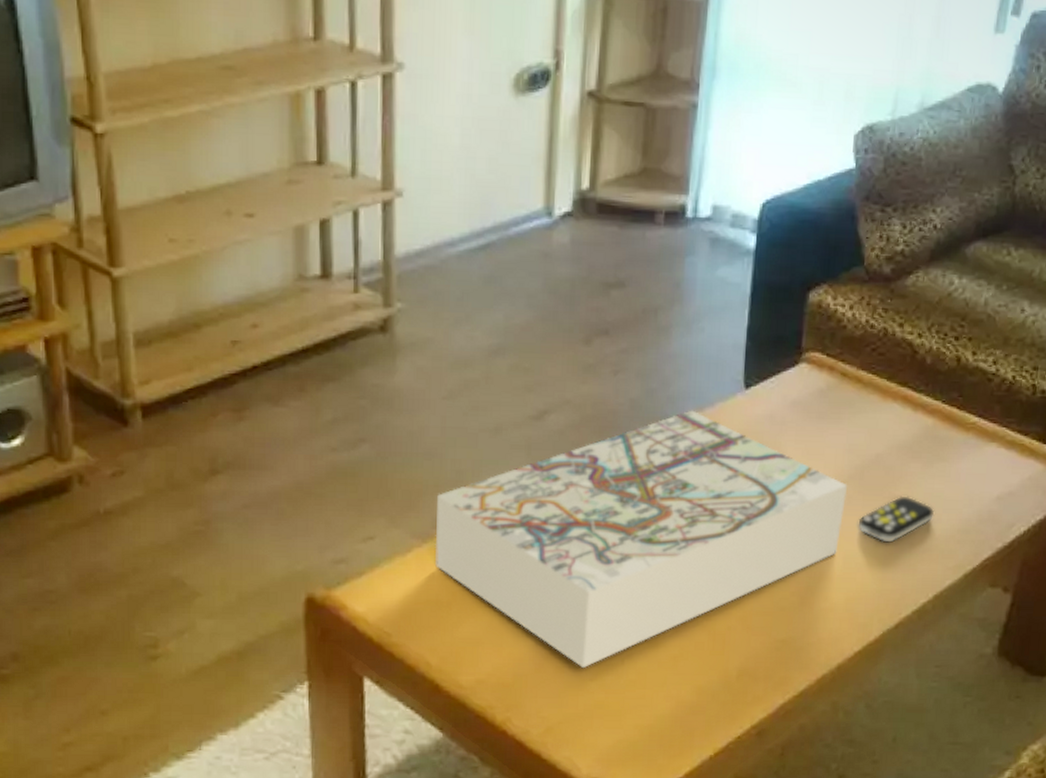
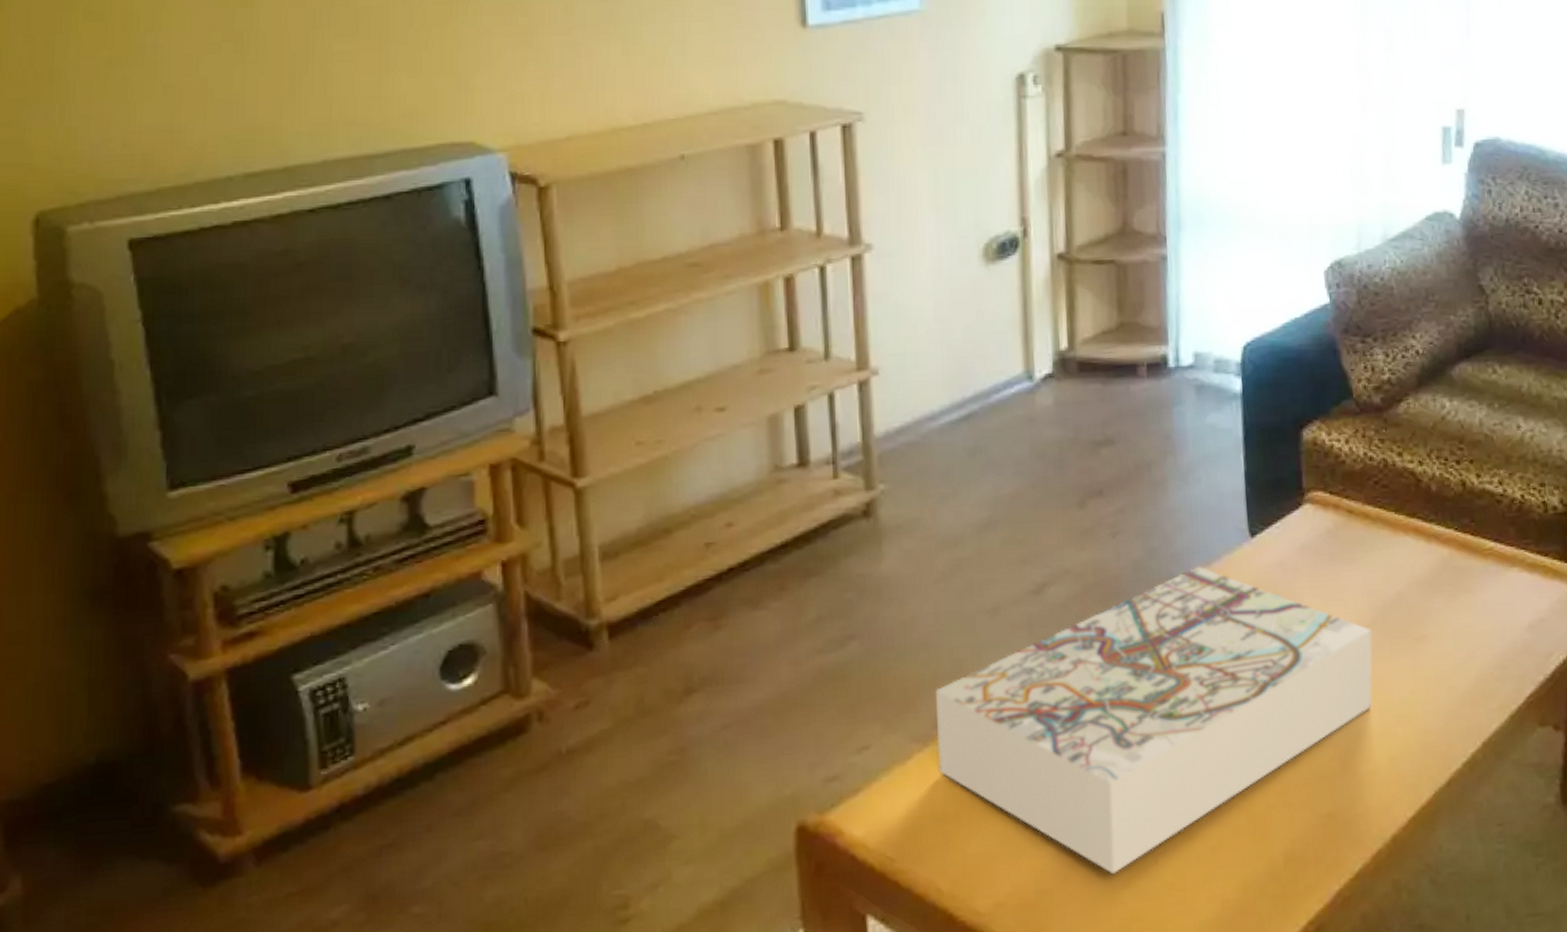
remote control: present [858,496,935,543] -> none [1389,634,1468,689]

